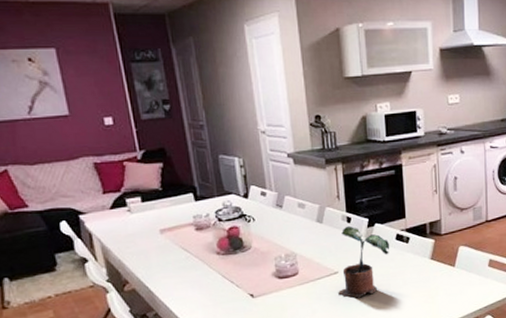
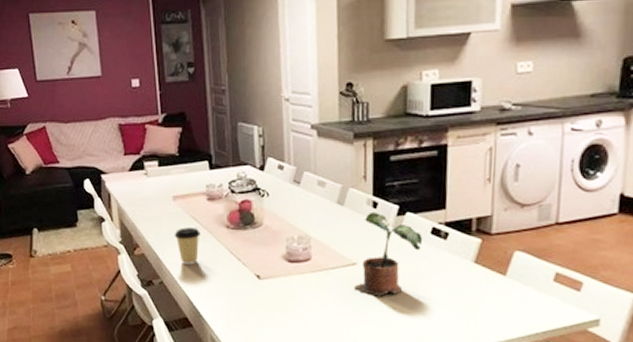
coffee cup: none [164,258,192,294] -> present [174,227,201,265]

